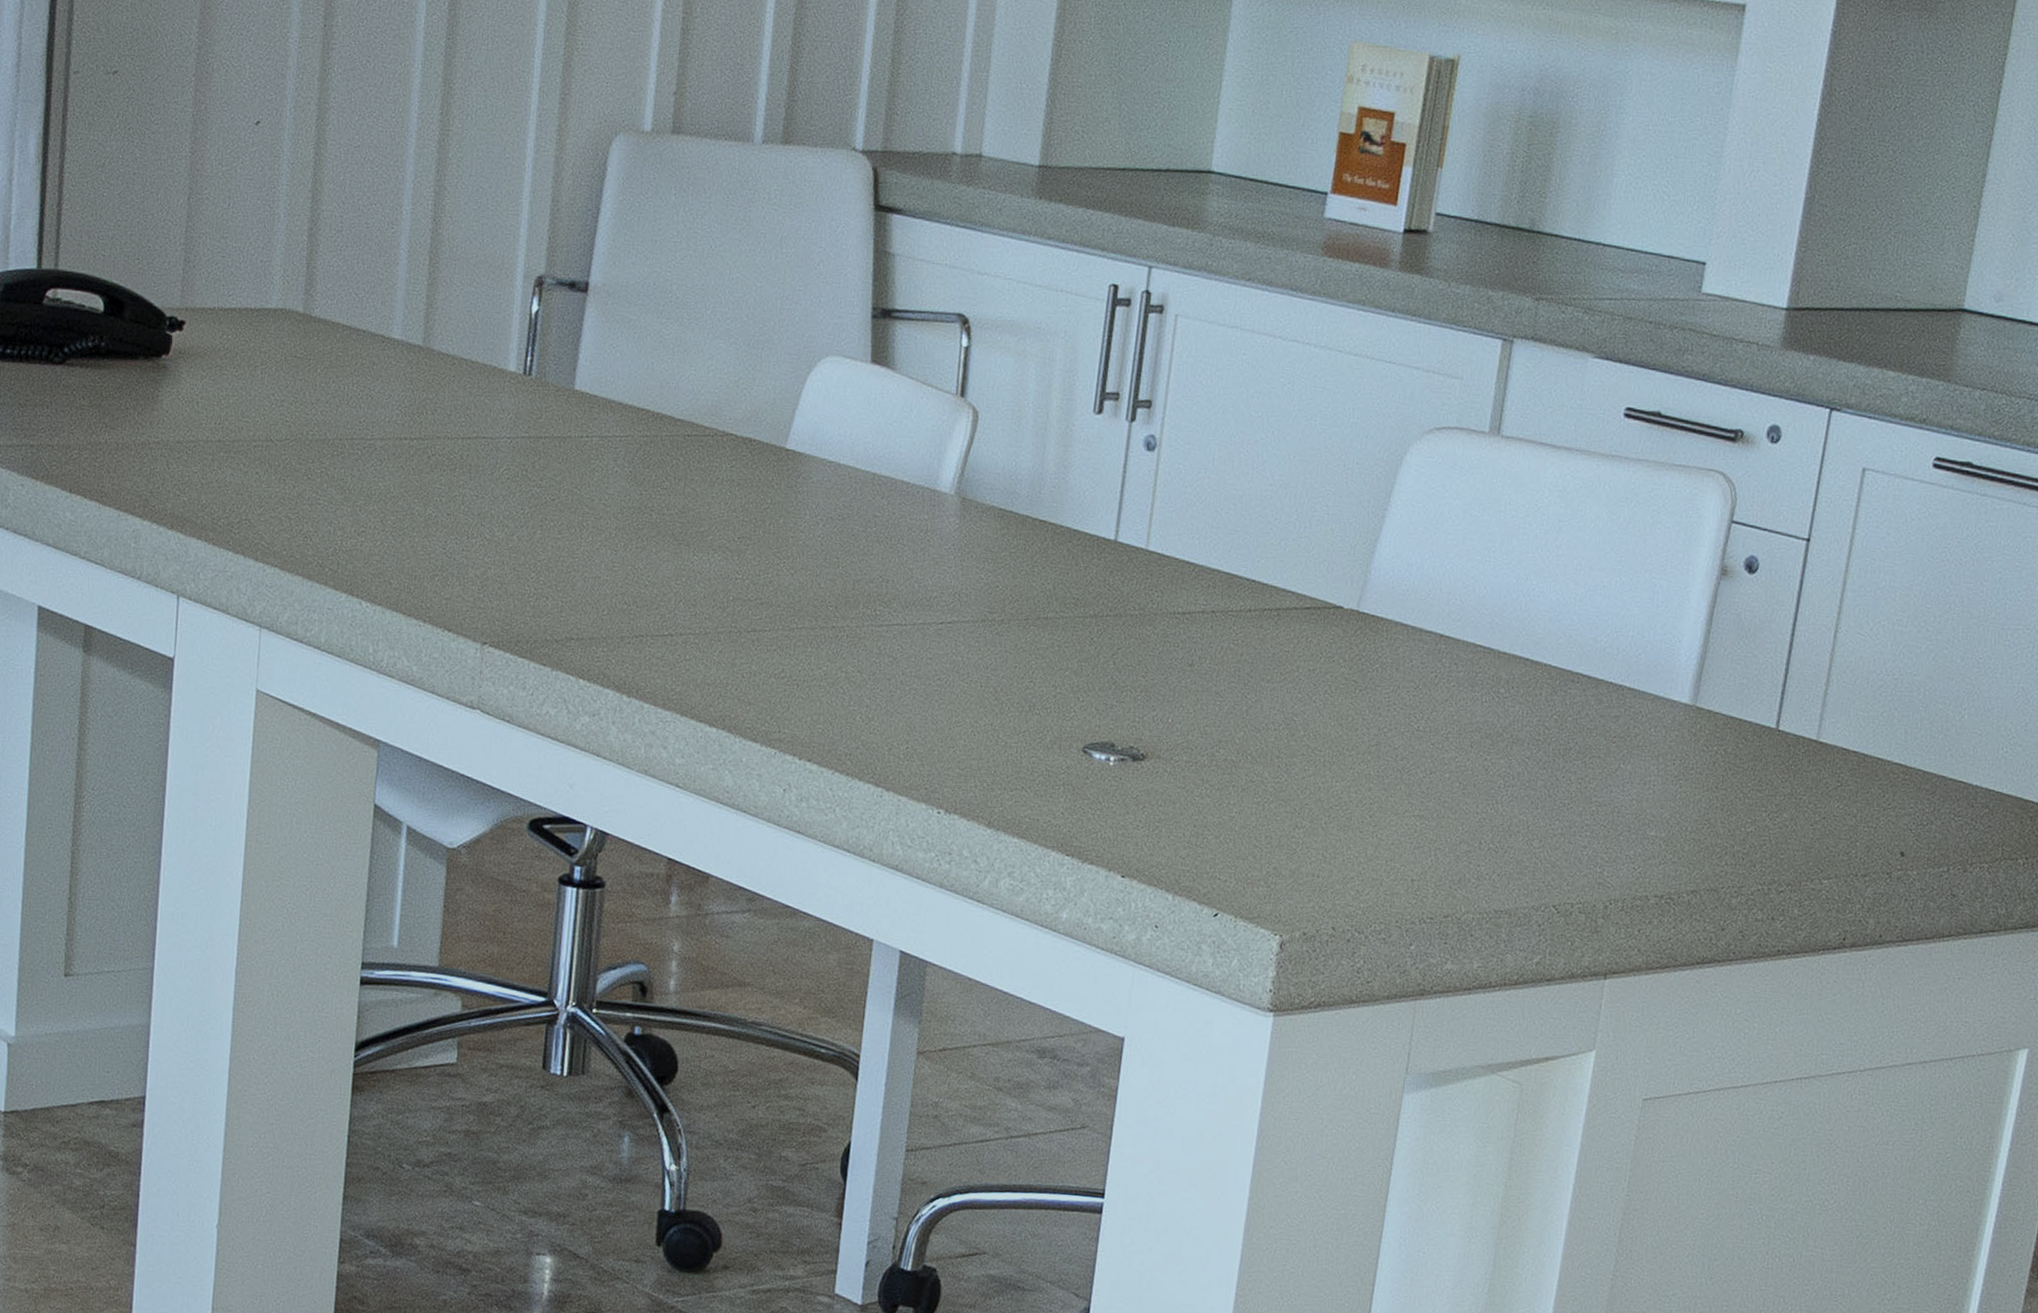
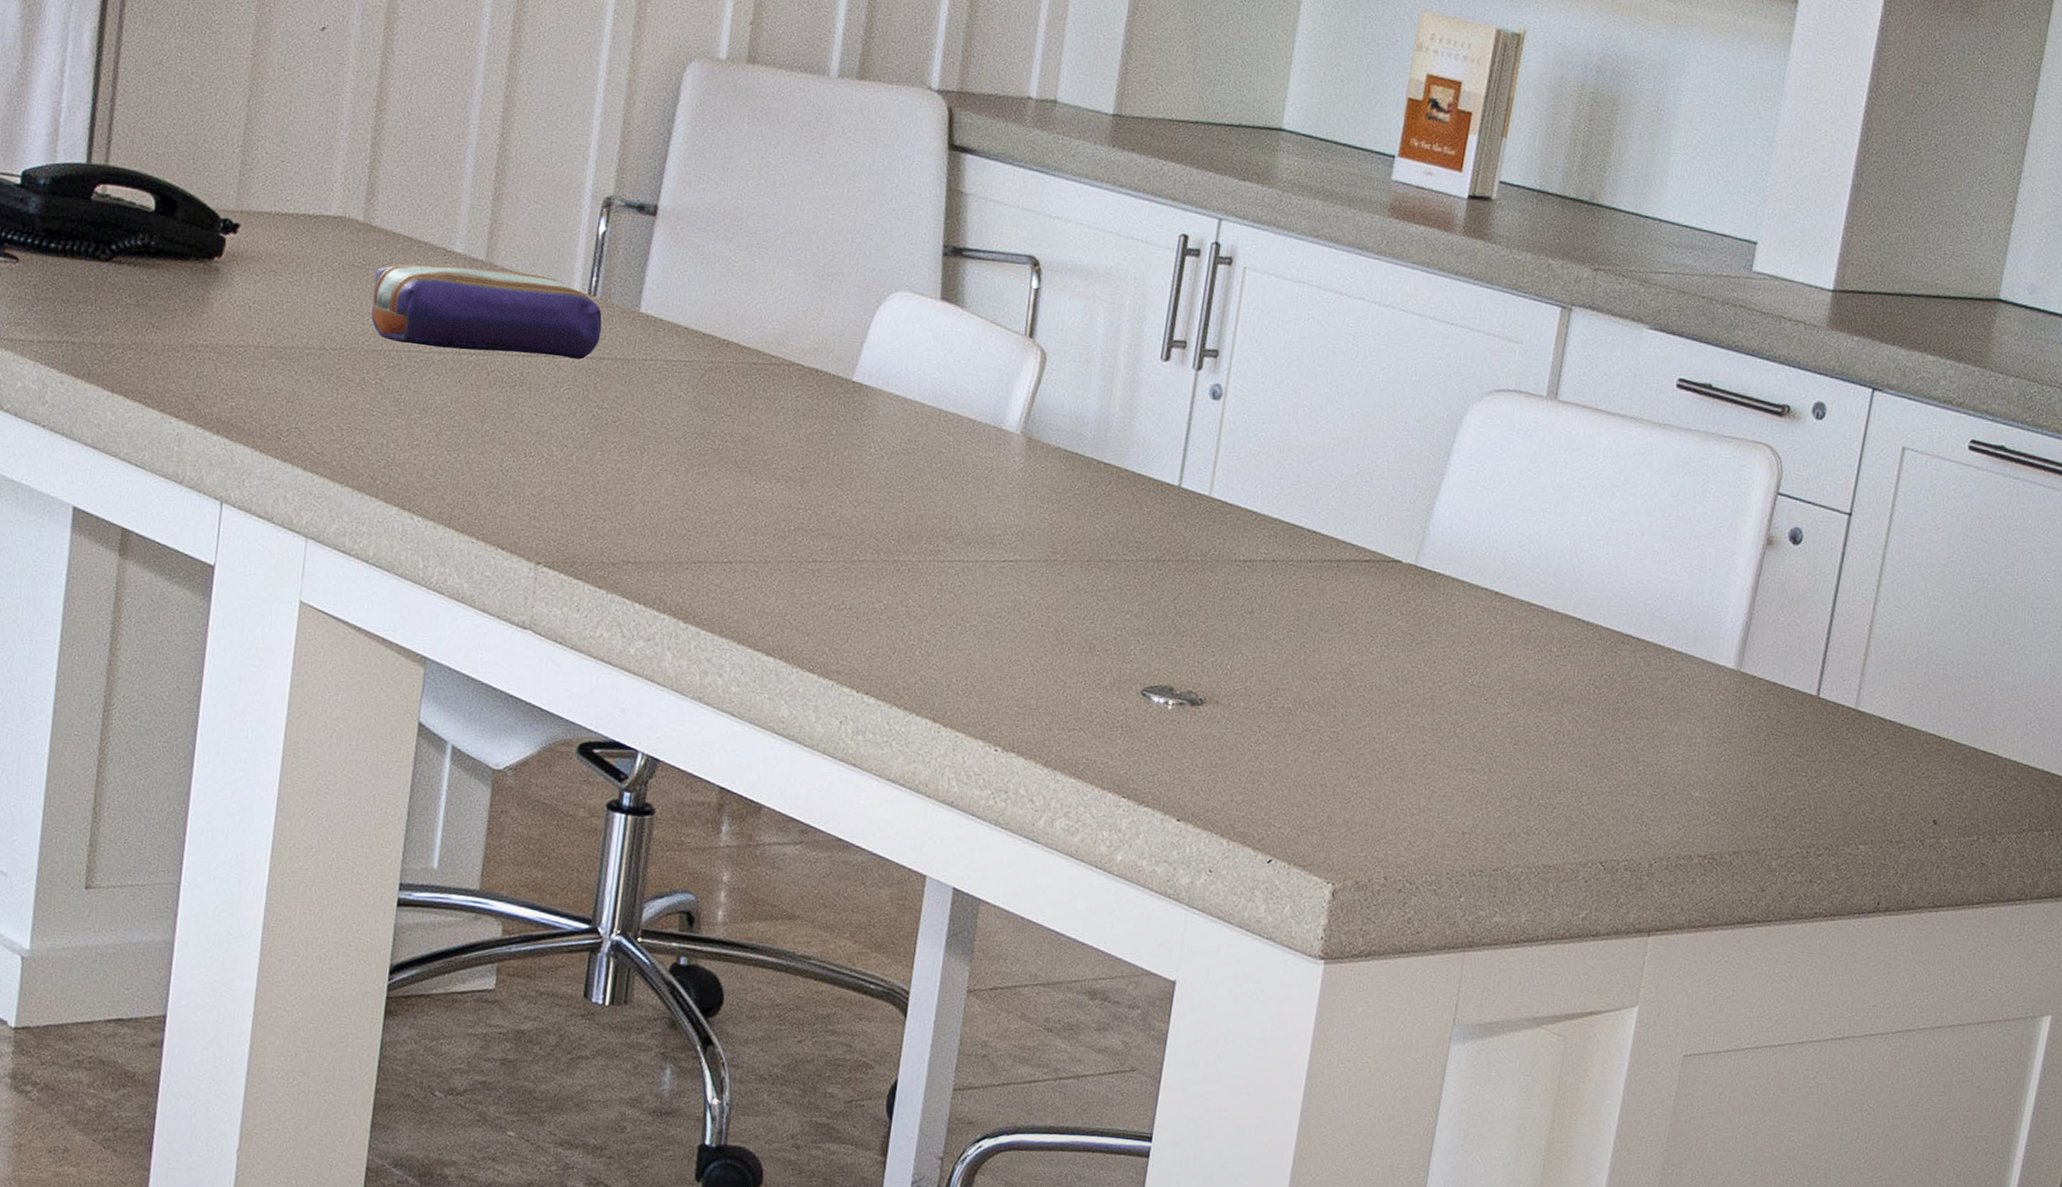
pencil case: none [314,351,538,440] -> present [371,264,602,360]

